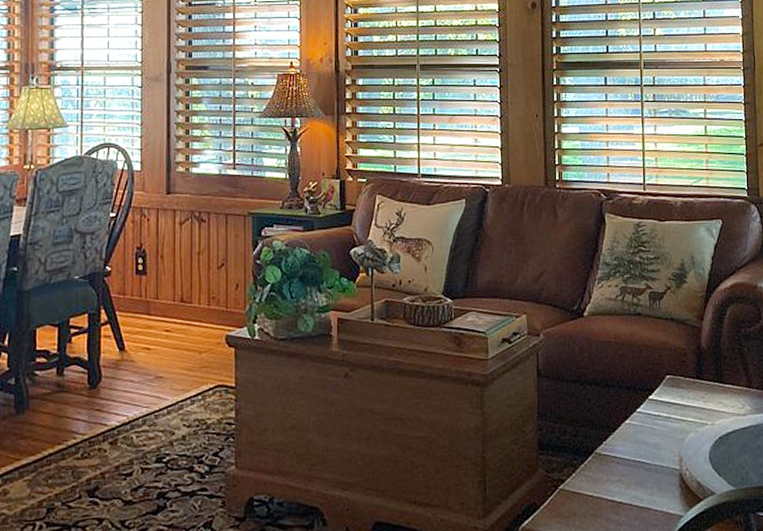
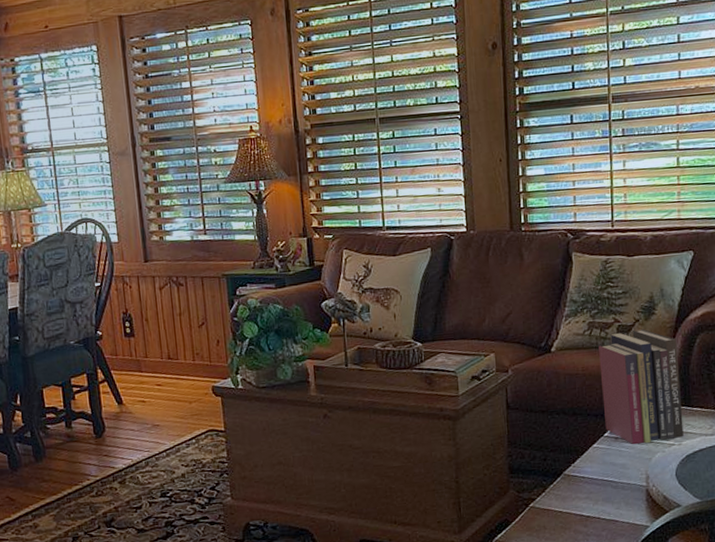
books: none [631,297,716,423] -> present [599,328,684,445]

